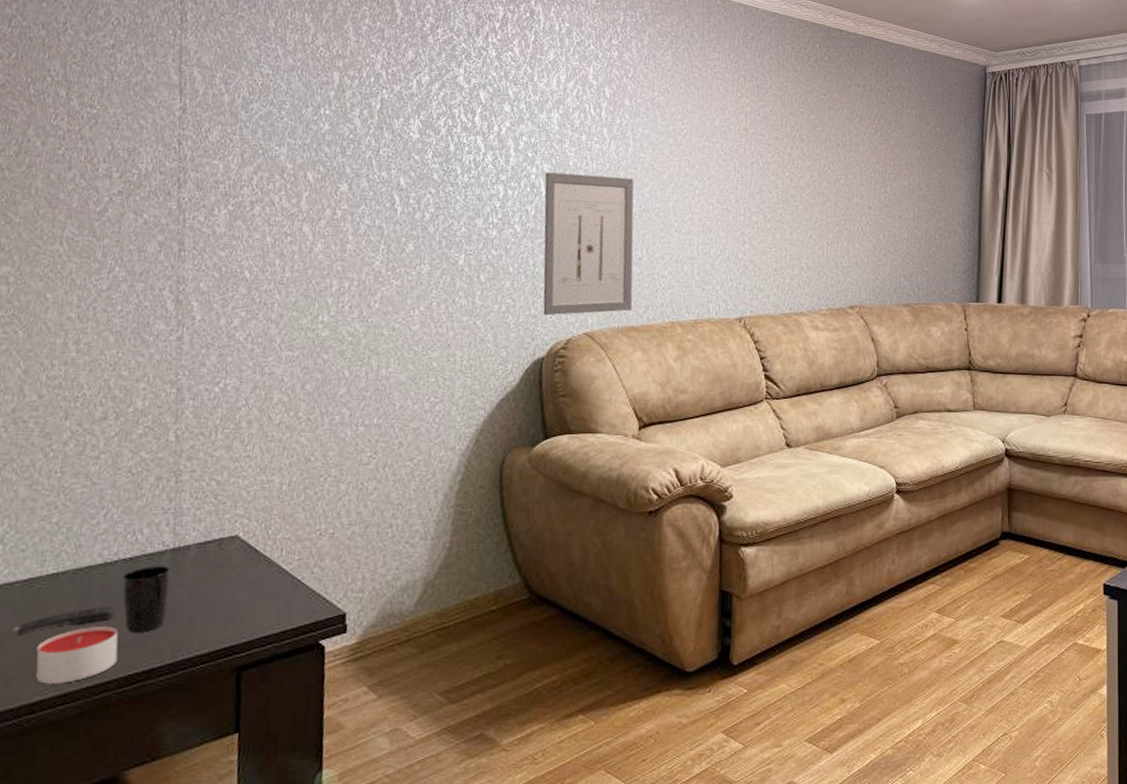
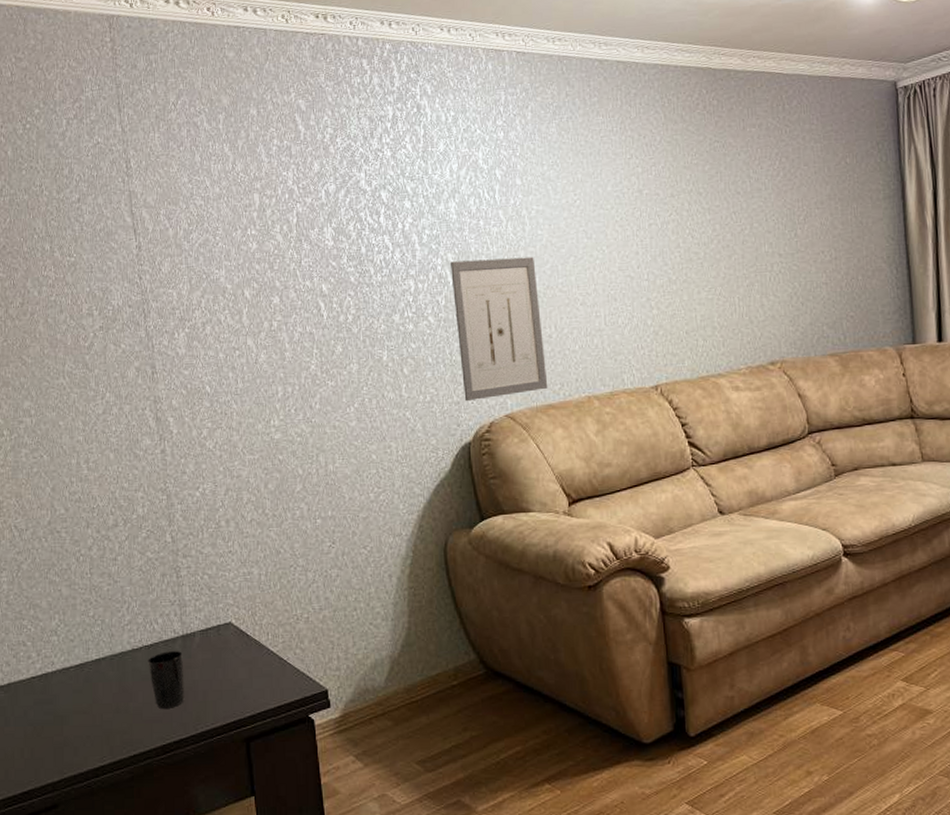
remote control: present [13,606,115,634] -> none [74,686,146,711]
candle: present [36,627,119,684] -> none [93,704,153,752]

